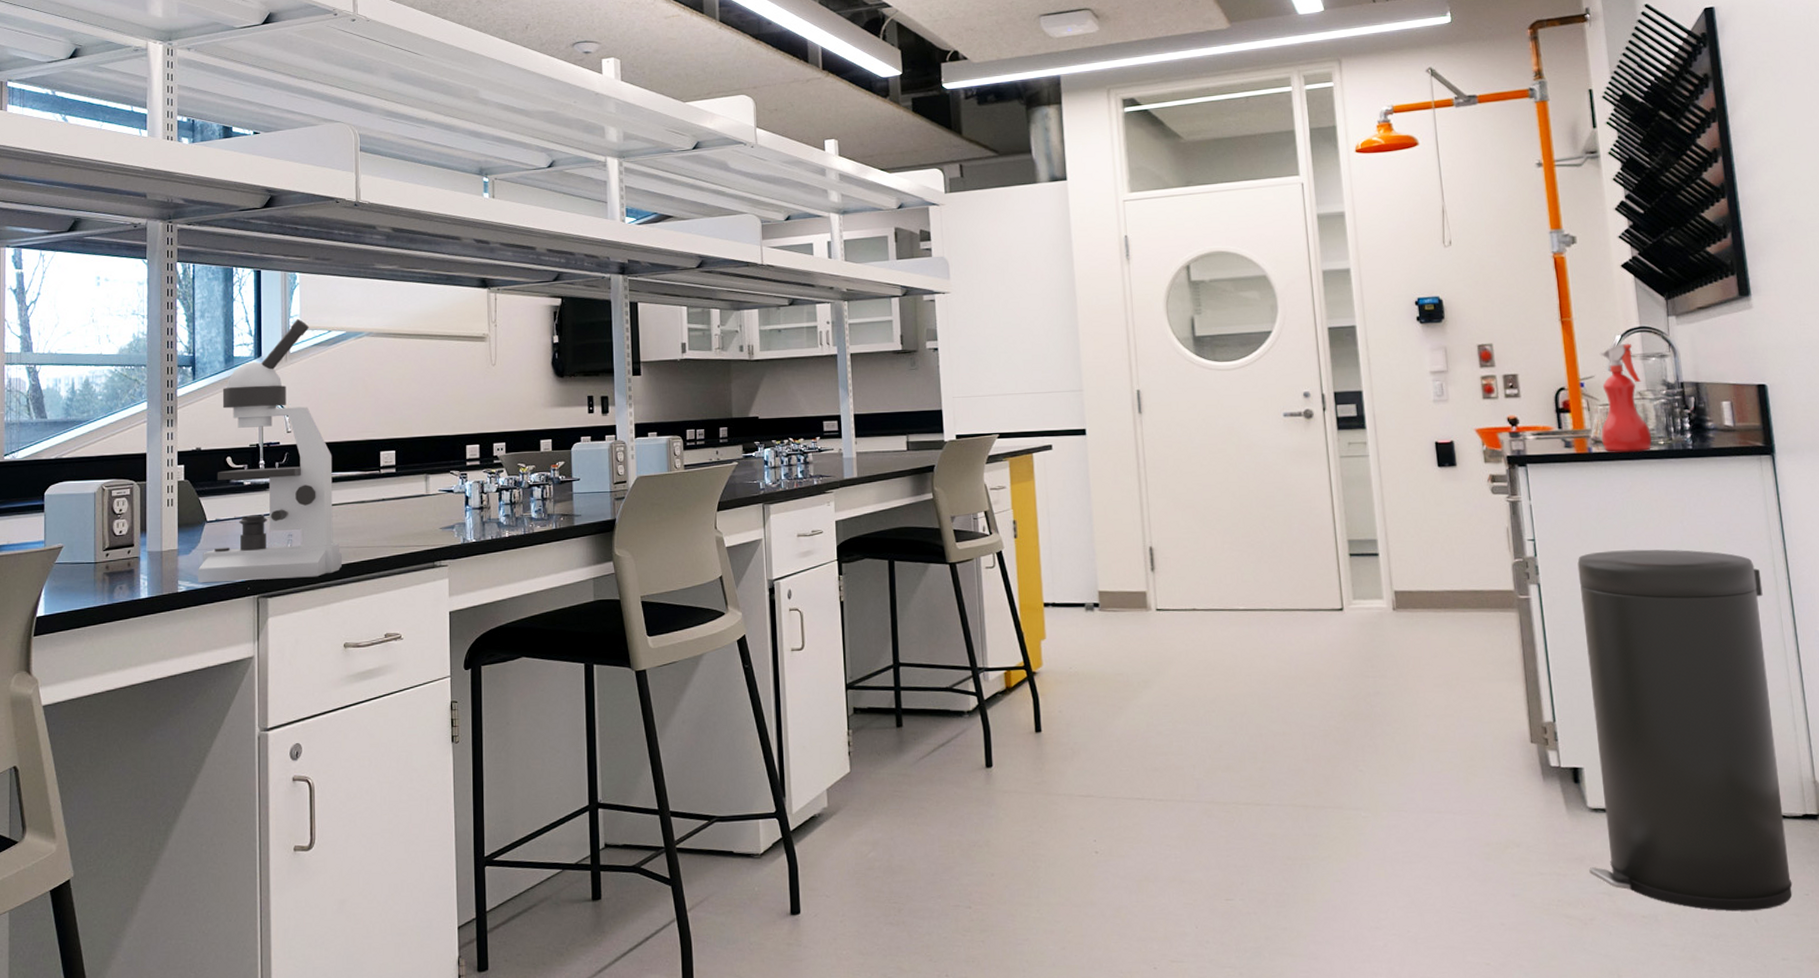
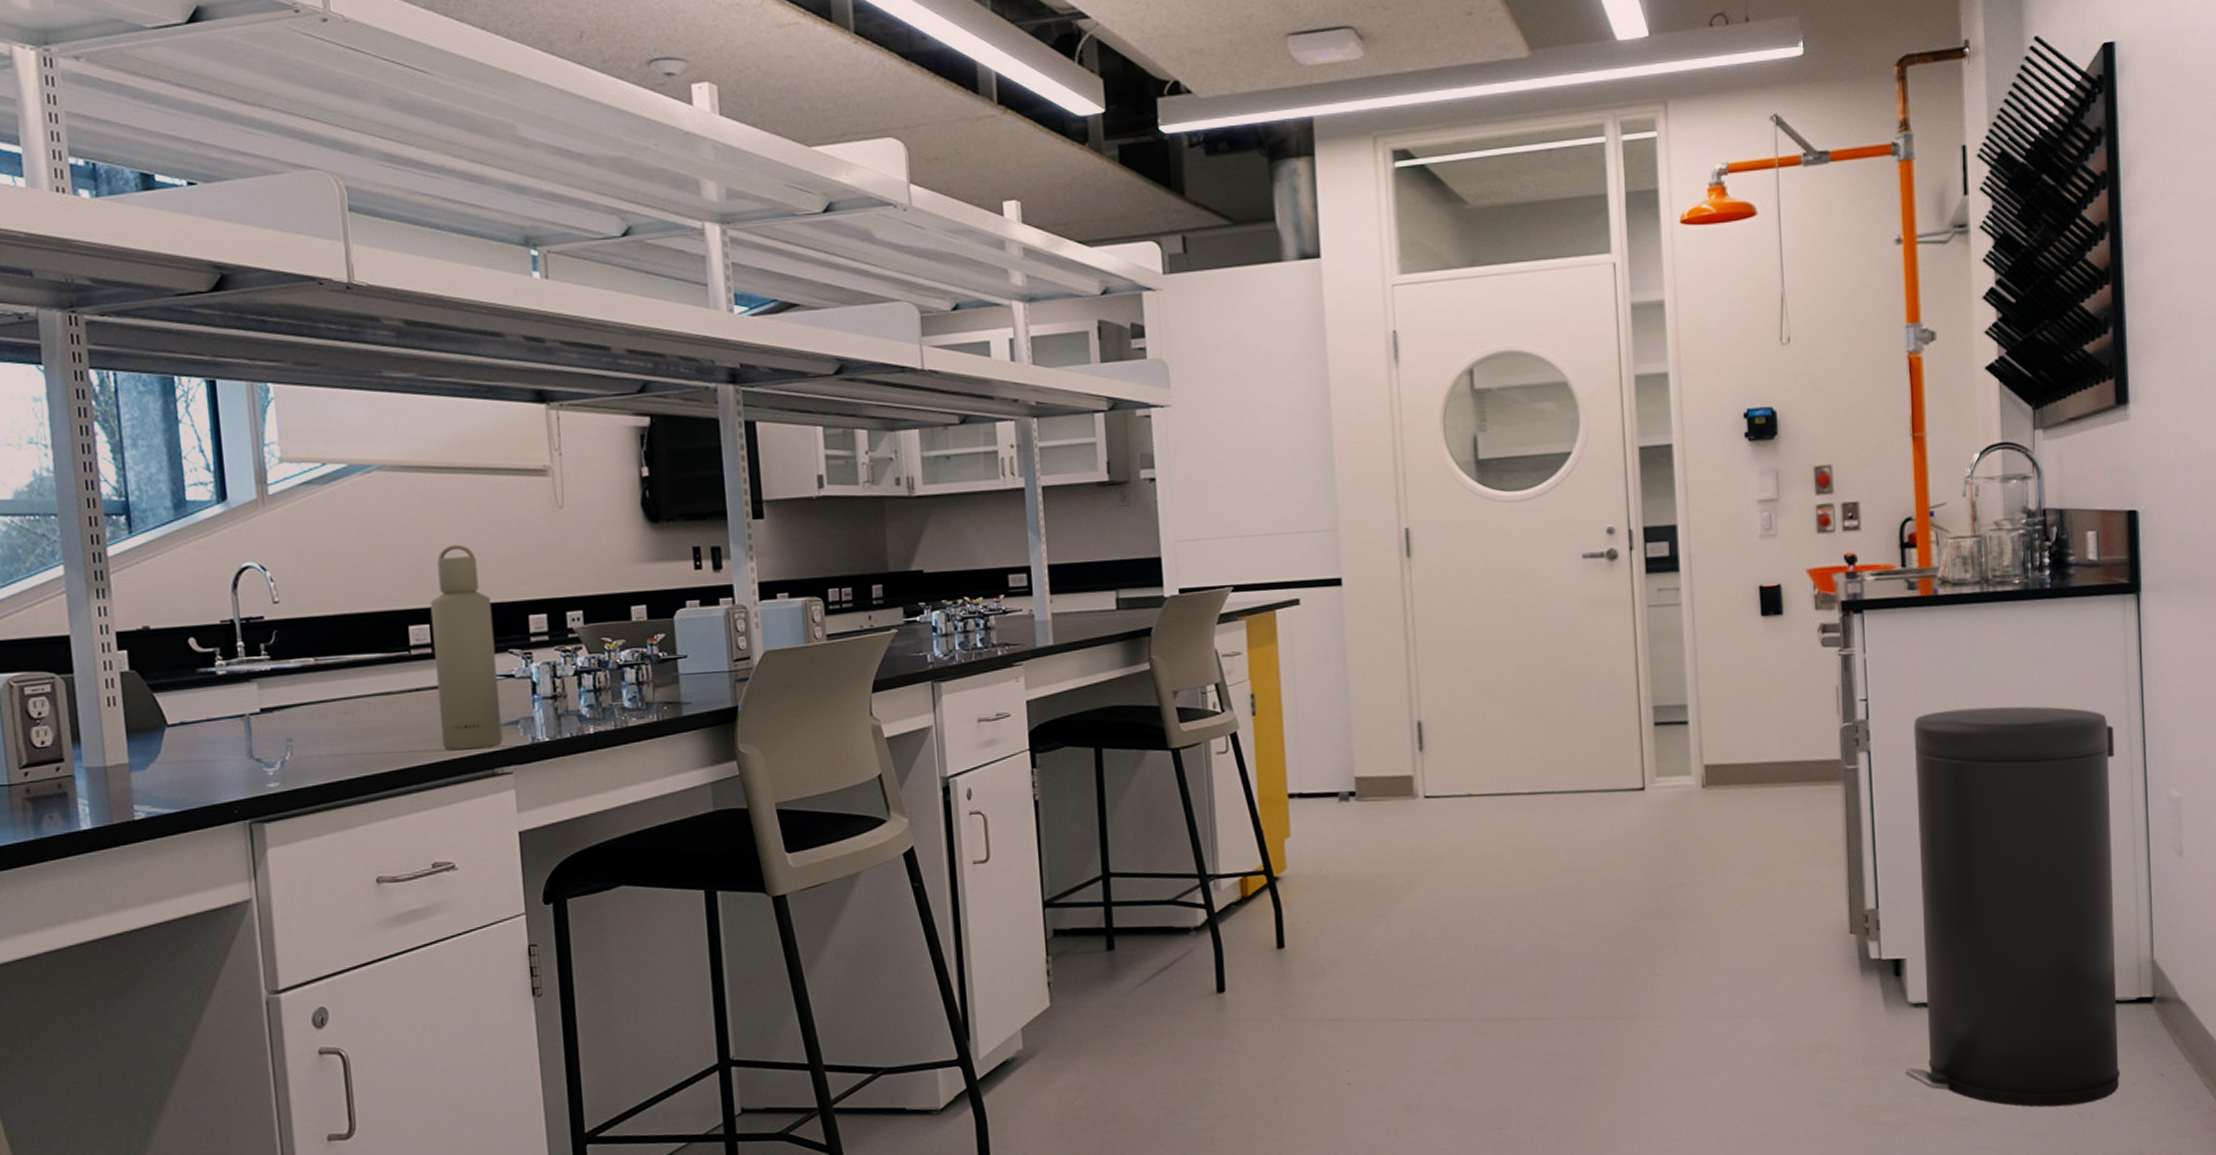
microscope: present [198,318,342,584] -> none [161,446,366,808]
bottle: none [396,391,442,547] -> present [429,544,503,751]
spray bottle: present [1599,343,1652,453] -> none [1949,462,2007,595]

